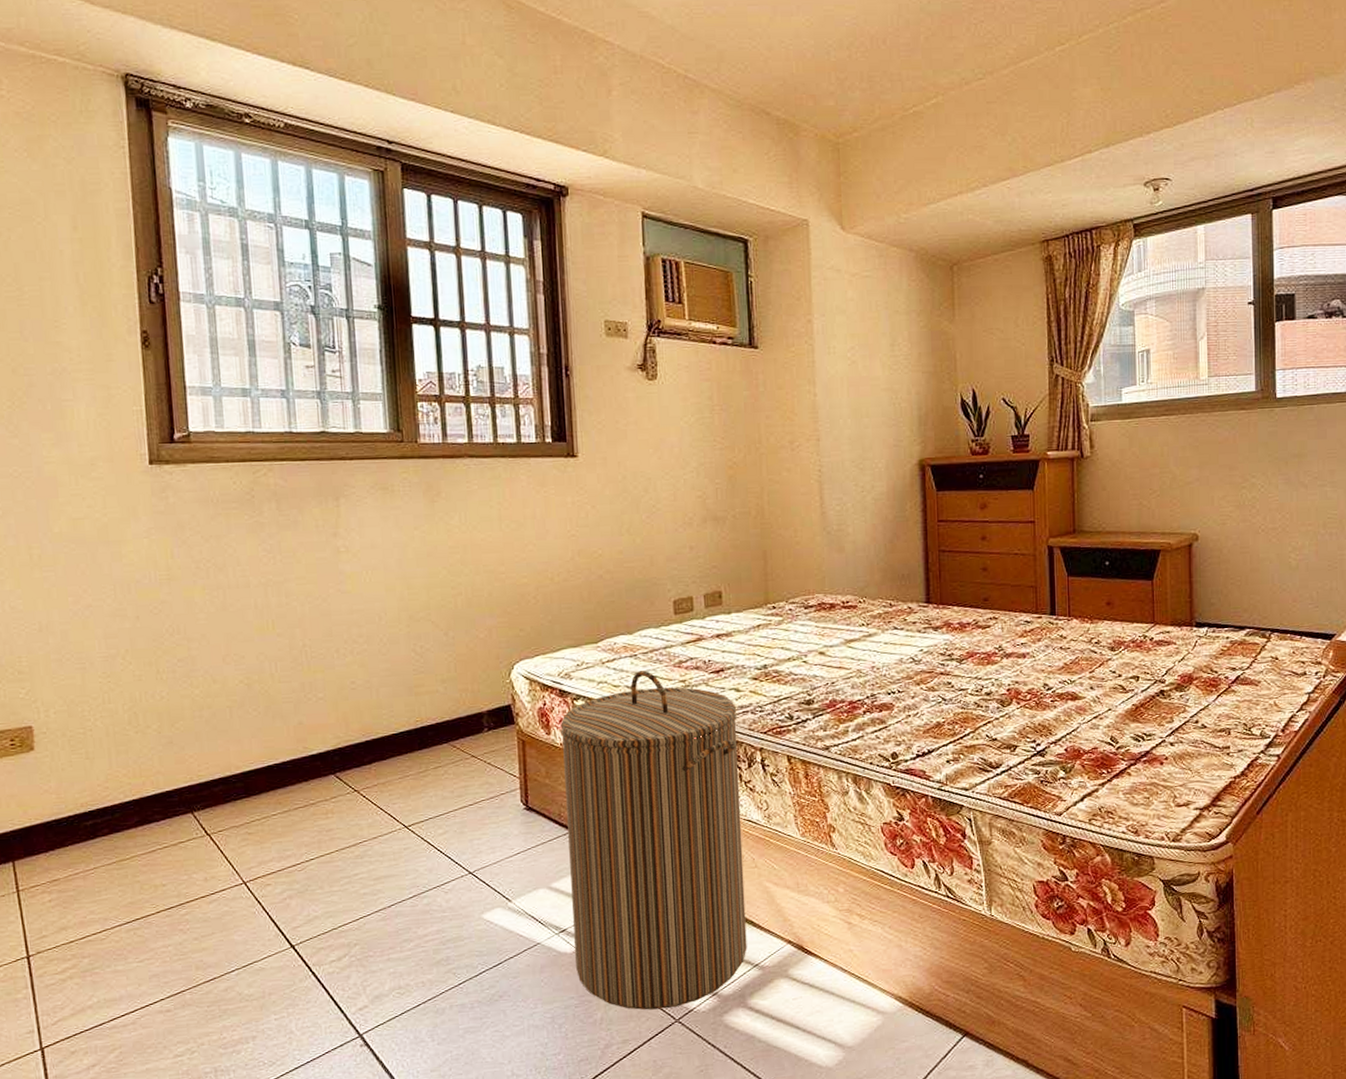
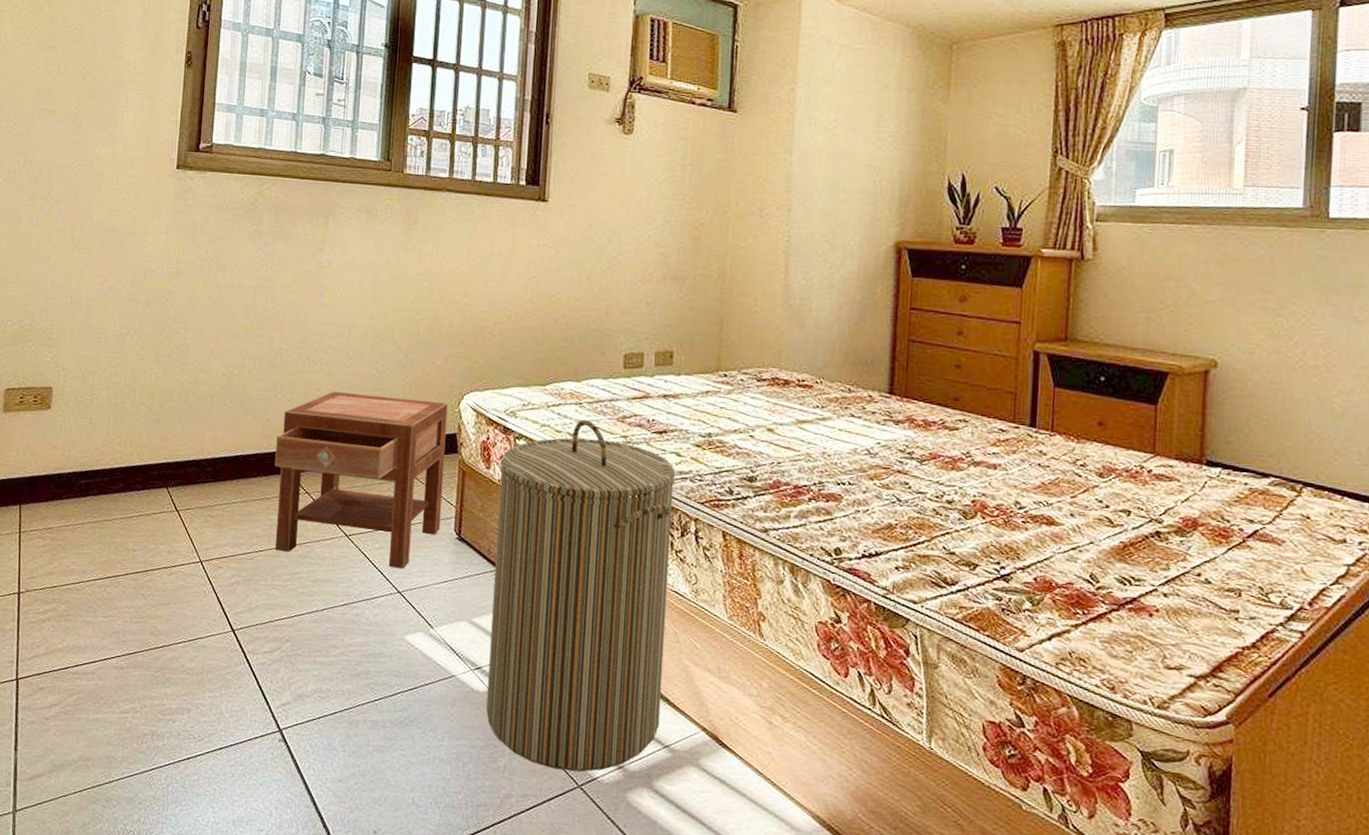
nightstand: none [313,675,506,856] -> present [274,391,448,570]

